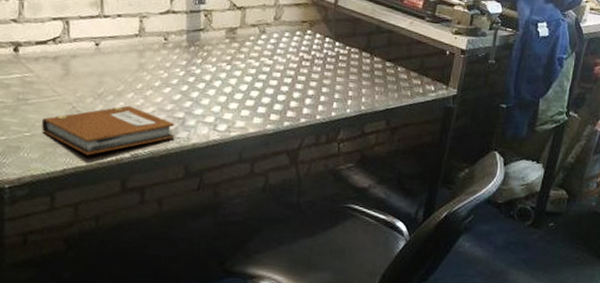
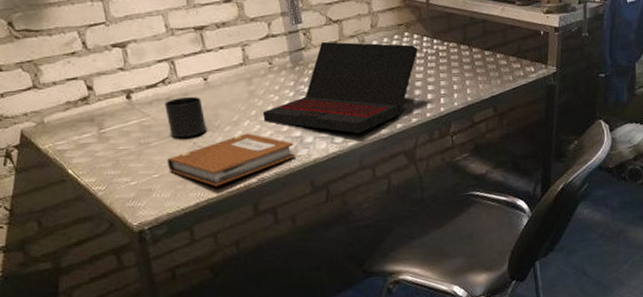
mug: none [50,58,89,100] -> present [164,96,206,138]
laptop: none [148,27,318,125] -> present [262,42,418,134]

